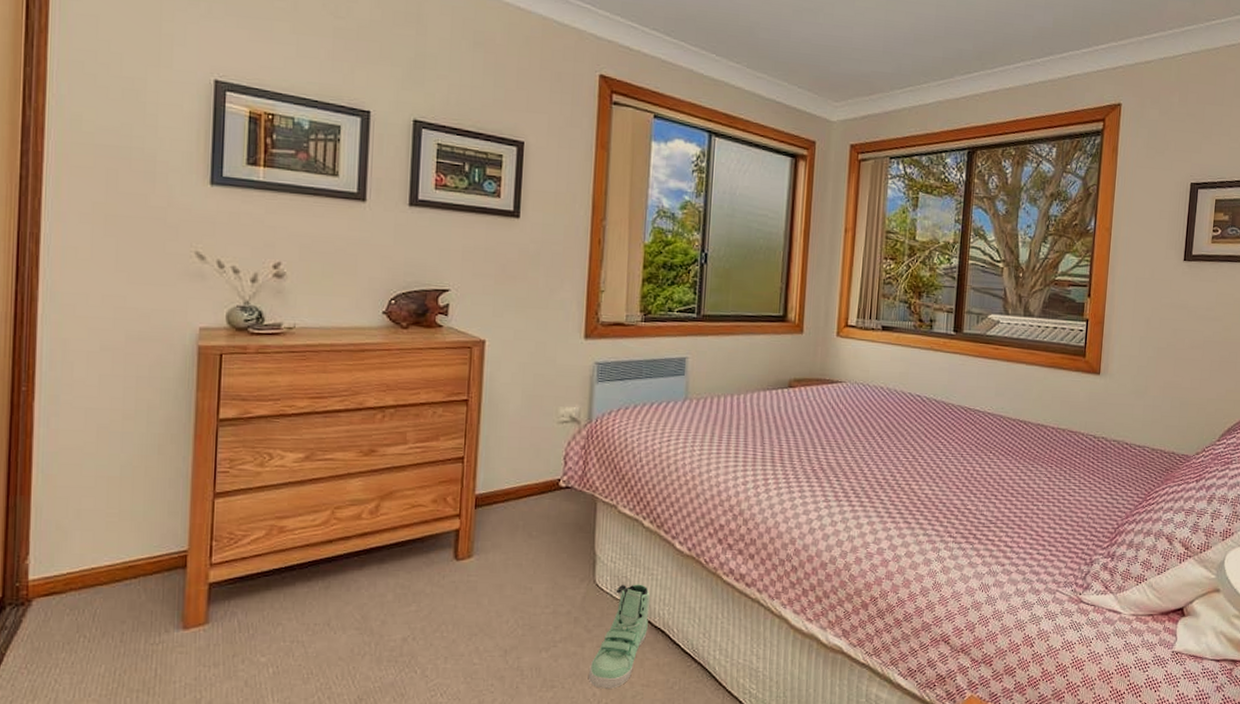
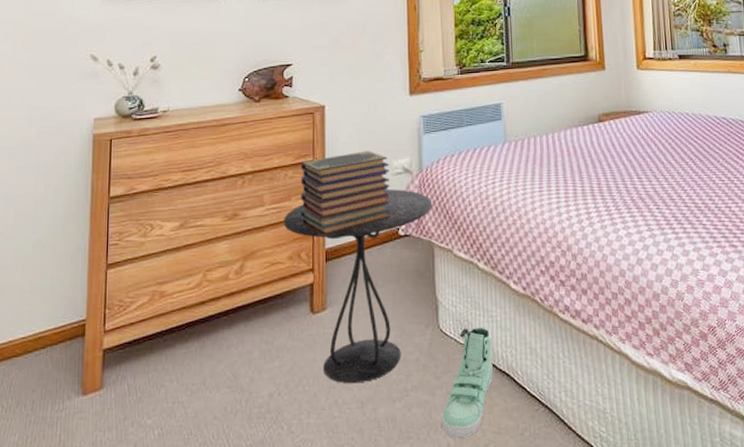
side table: none [428,438,600,632] -> present [283,189,433,384]
book stack: none [448,394,555,481] -> present [300,151,390,236]

